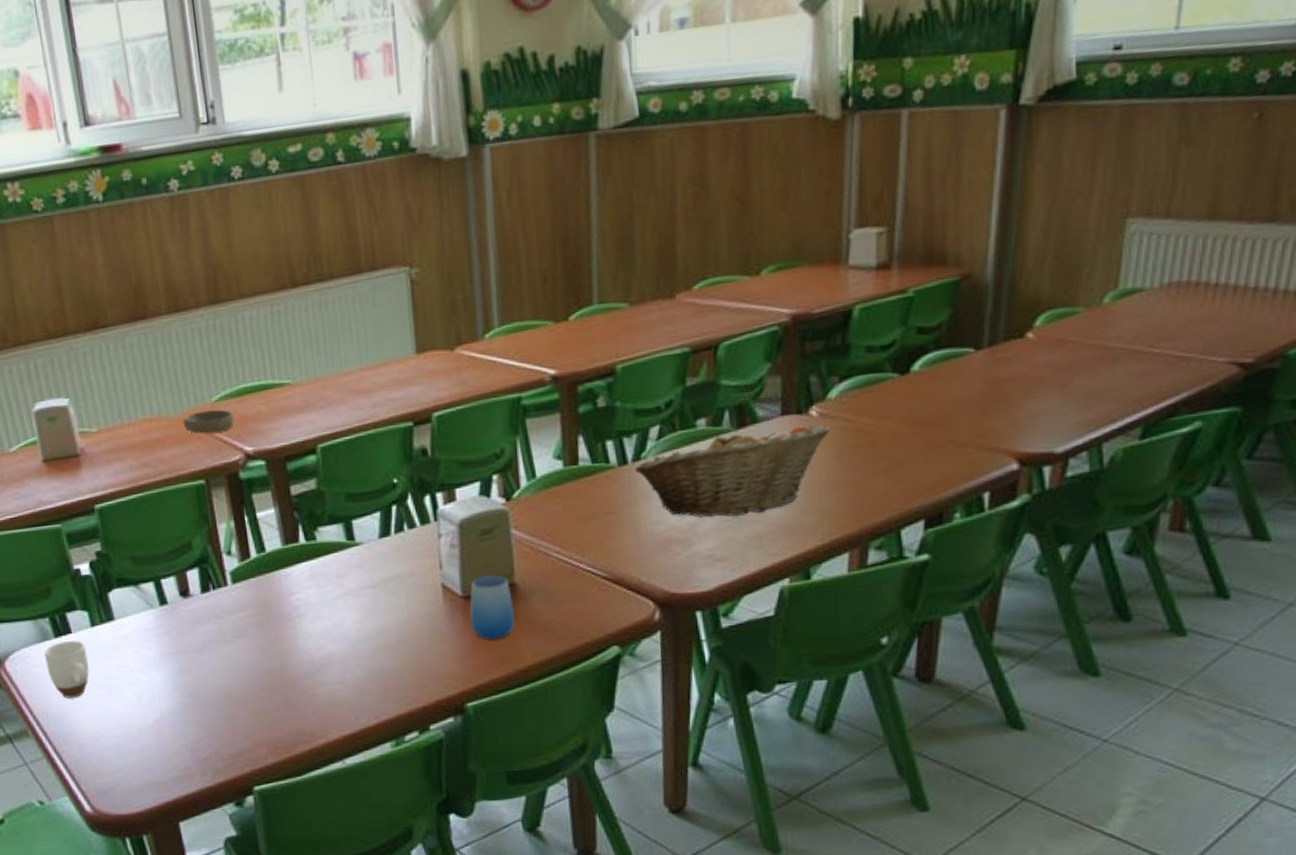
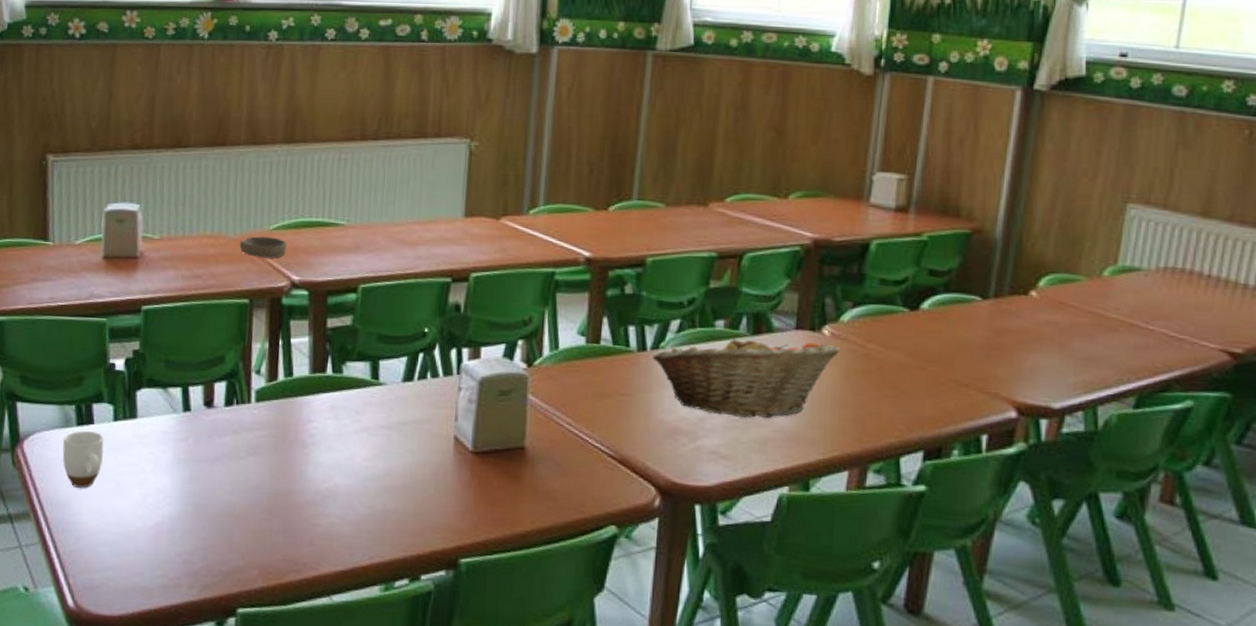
cup: present [469,574,515,641] -> none [476,433,520,499]

